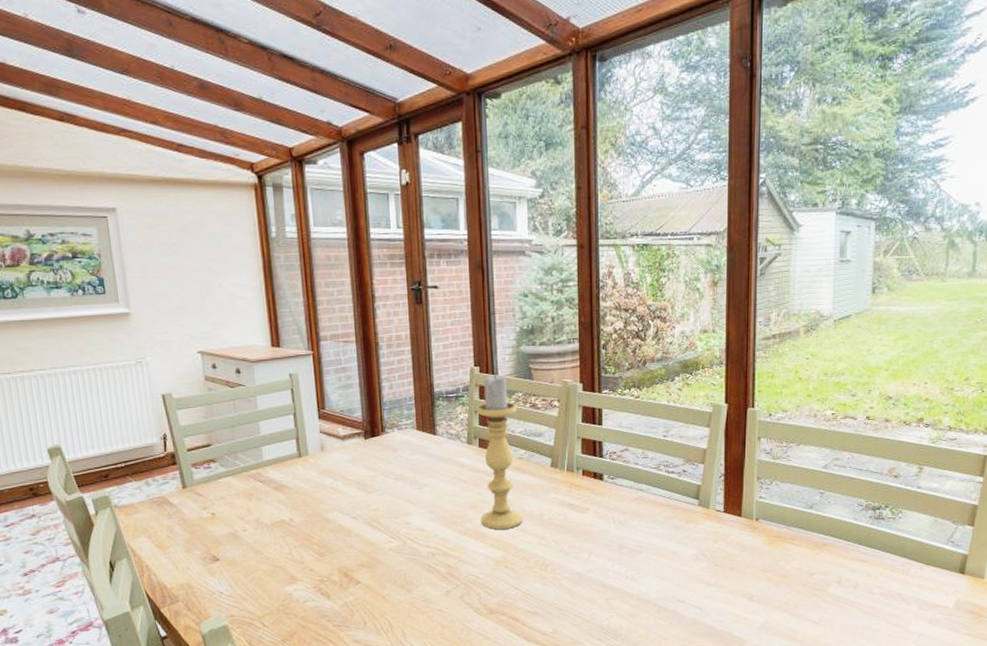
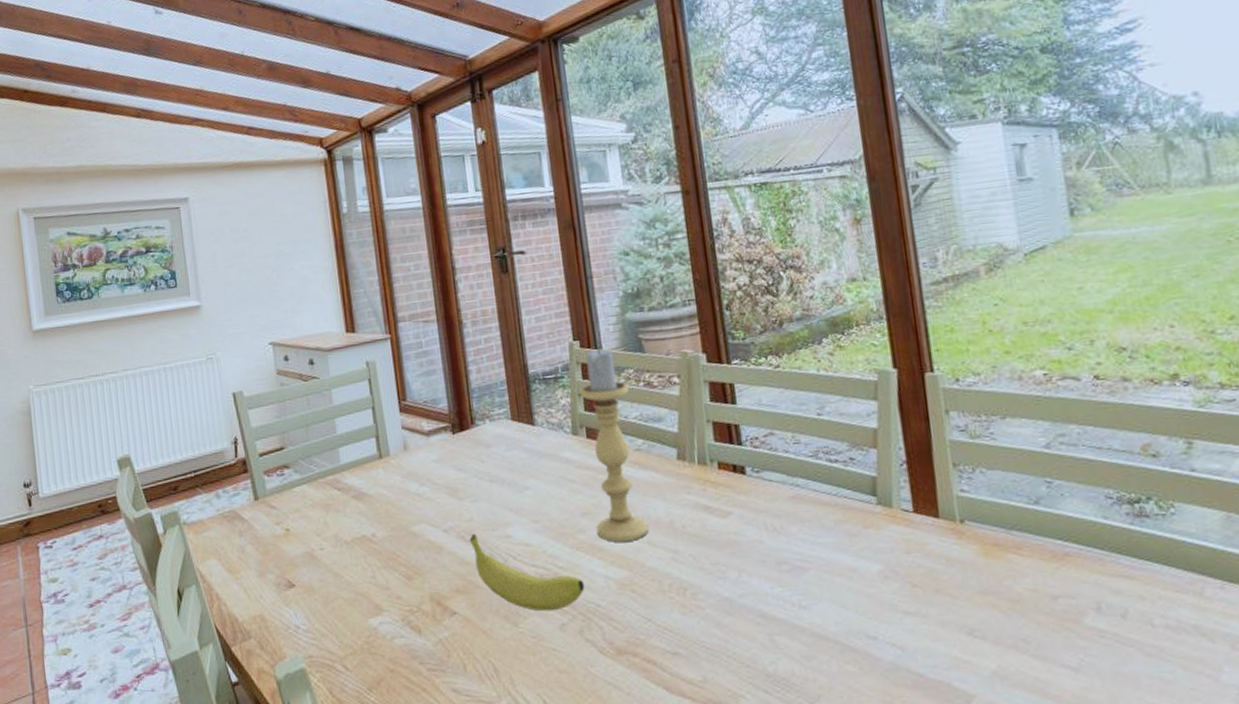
fruit: none [374,520,468,582] -> present [469,533,585,612]

